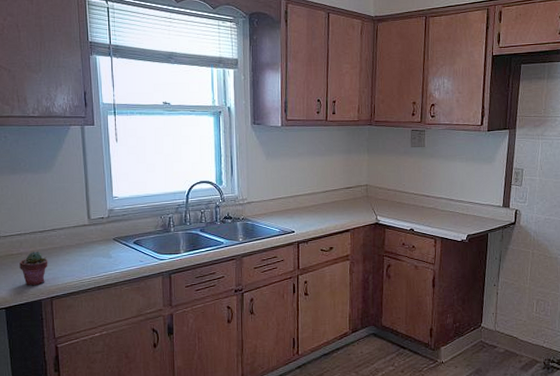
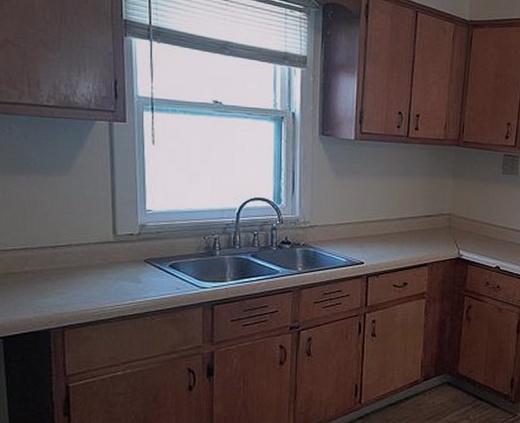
potted succulent: present [20,251,48,286] -> none [23,270,61,312]

